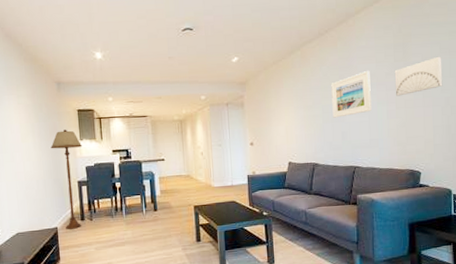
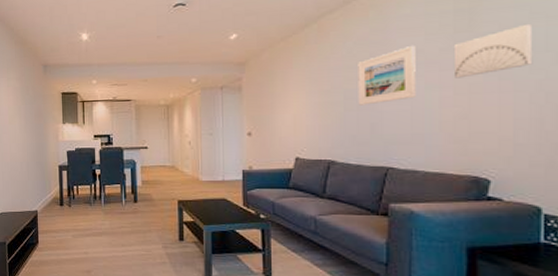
floor lamp: present [50,129,83,229] -> none [35,112,65,214]

